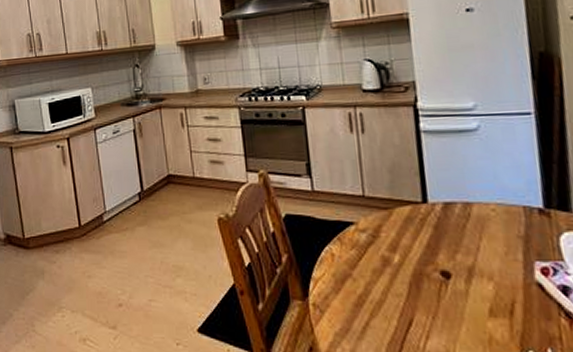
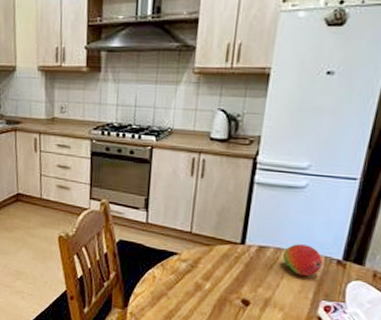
fruit: none [473,195,523,234] -> present [282,244,323,277]

